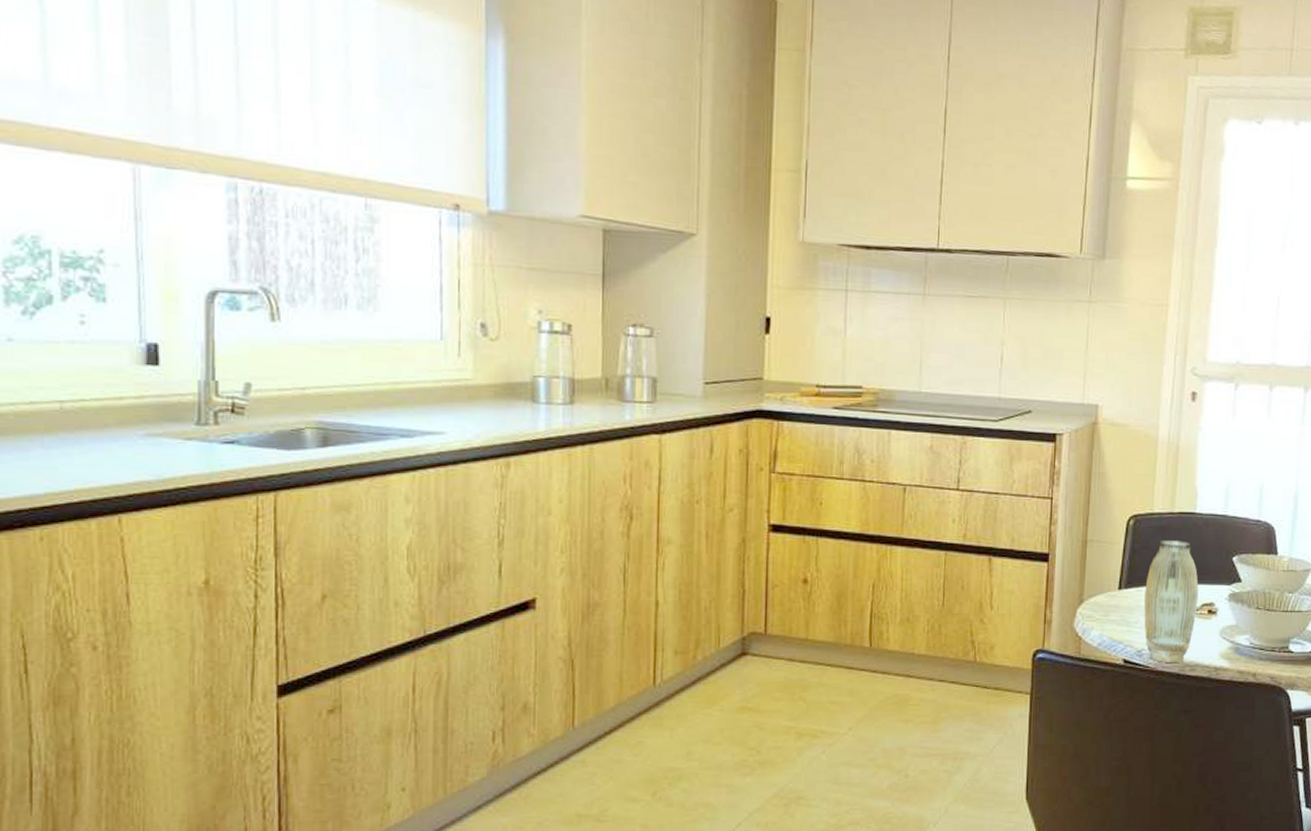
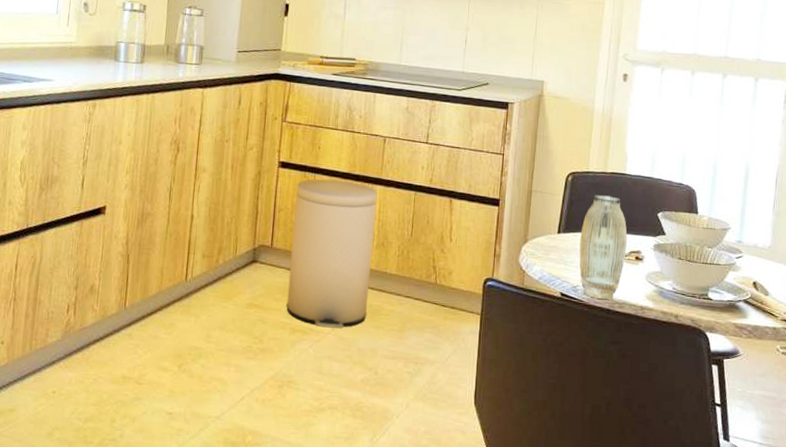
pedal bin: none [789,543,900,728] -> present [286,179,378,329]

